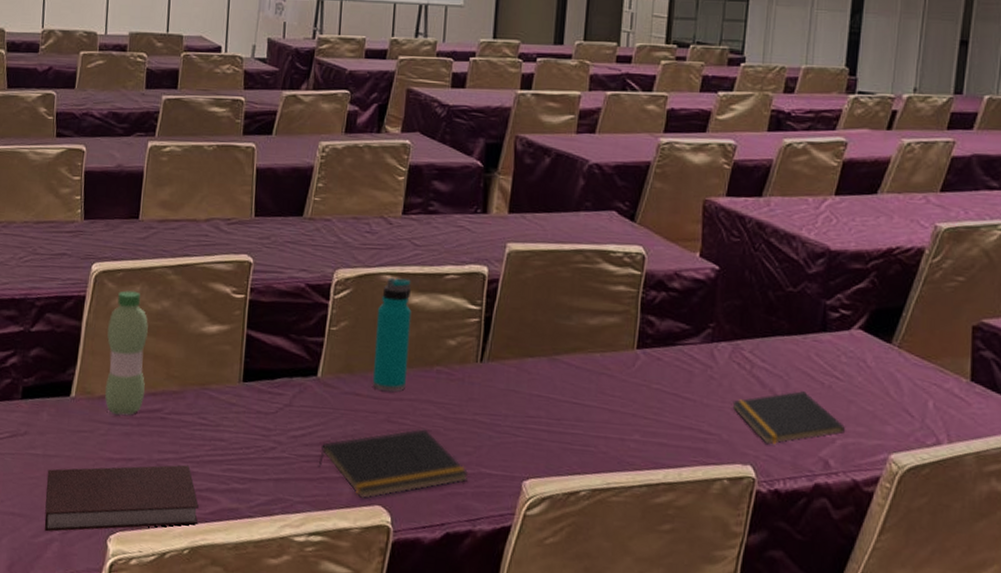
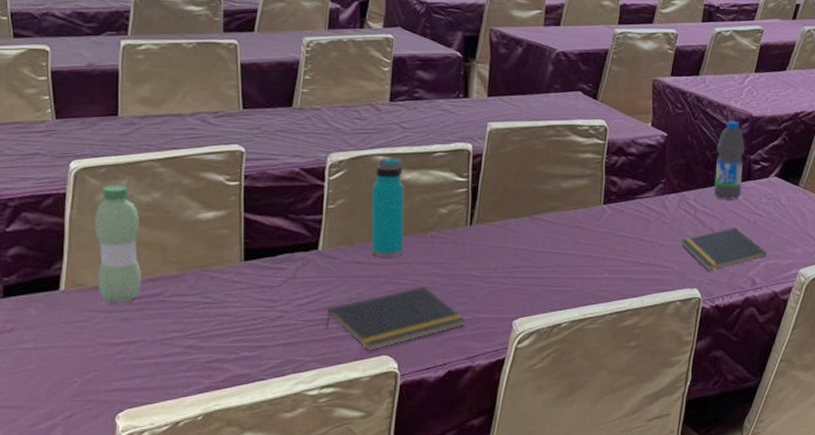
notebook: present [44,464,199,532] -> none [41,341,210,419]
water bottle: none [776,254,819,355] -> present [713,120,745,200]

